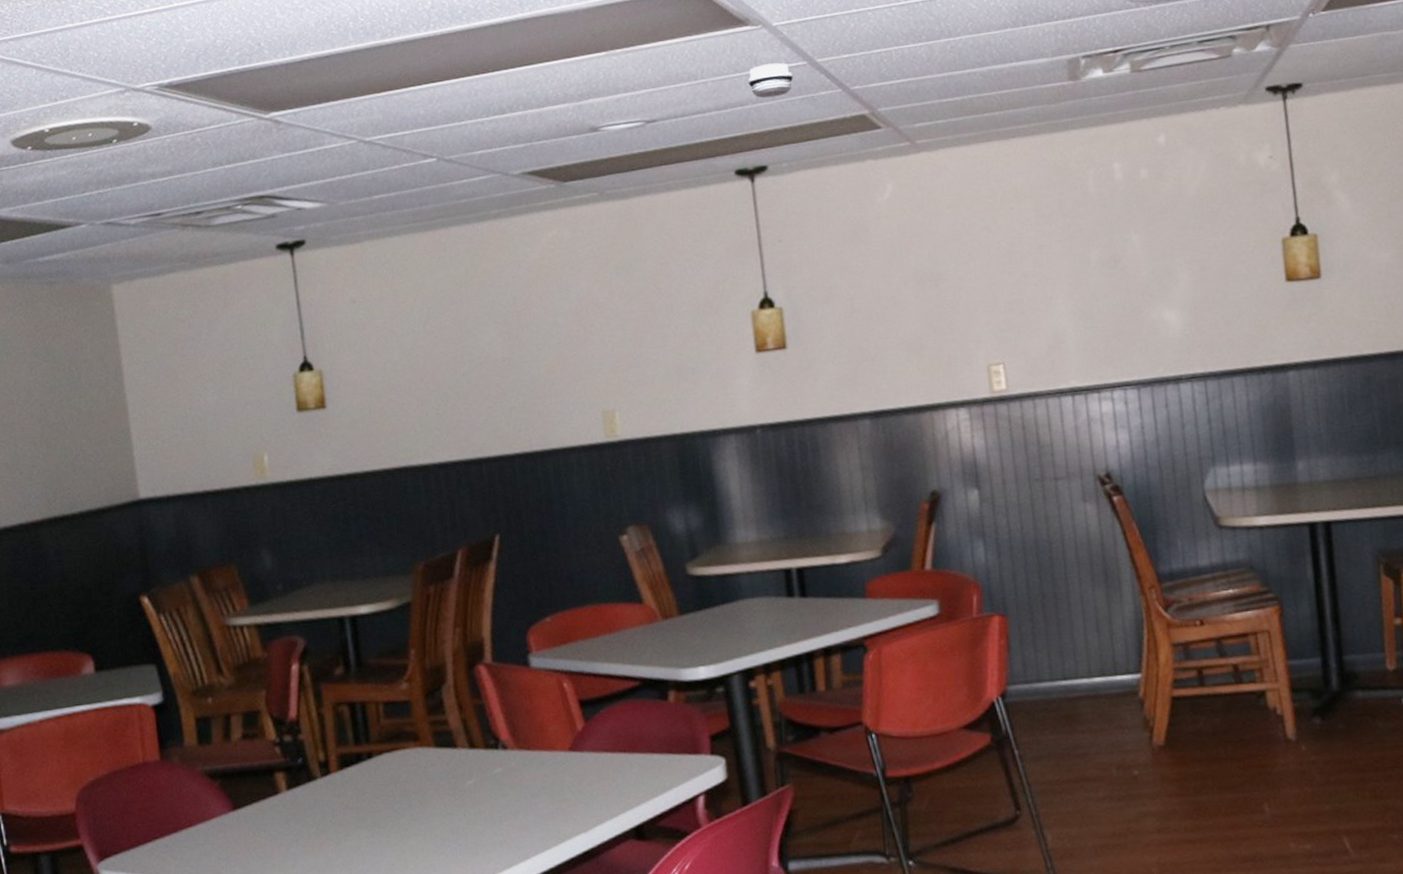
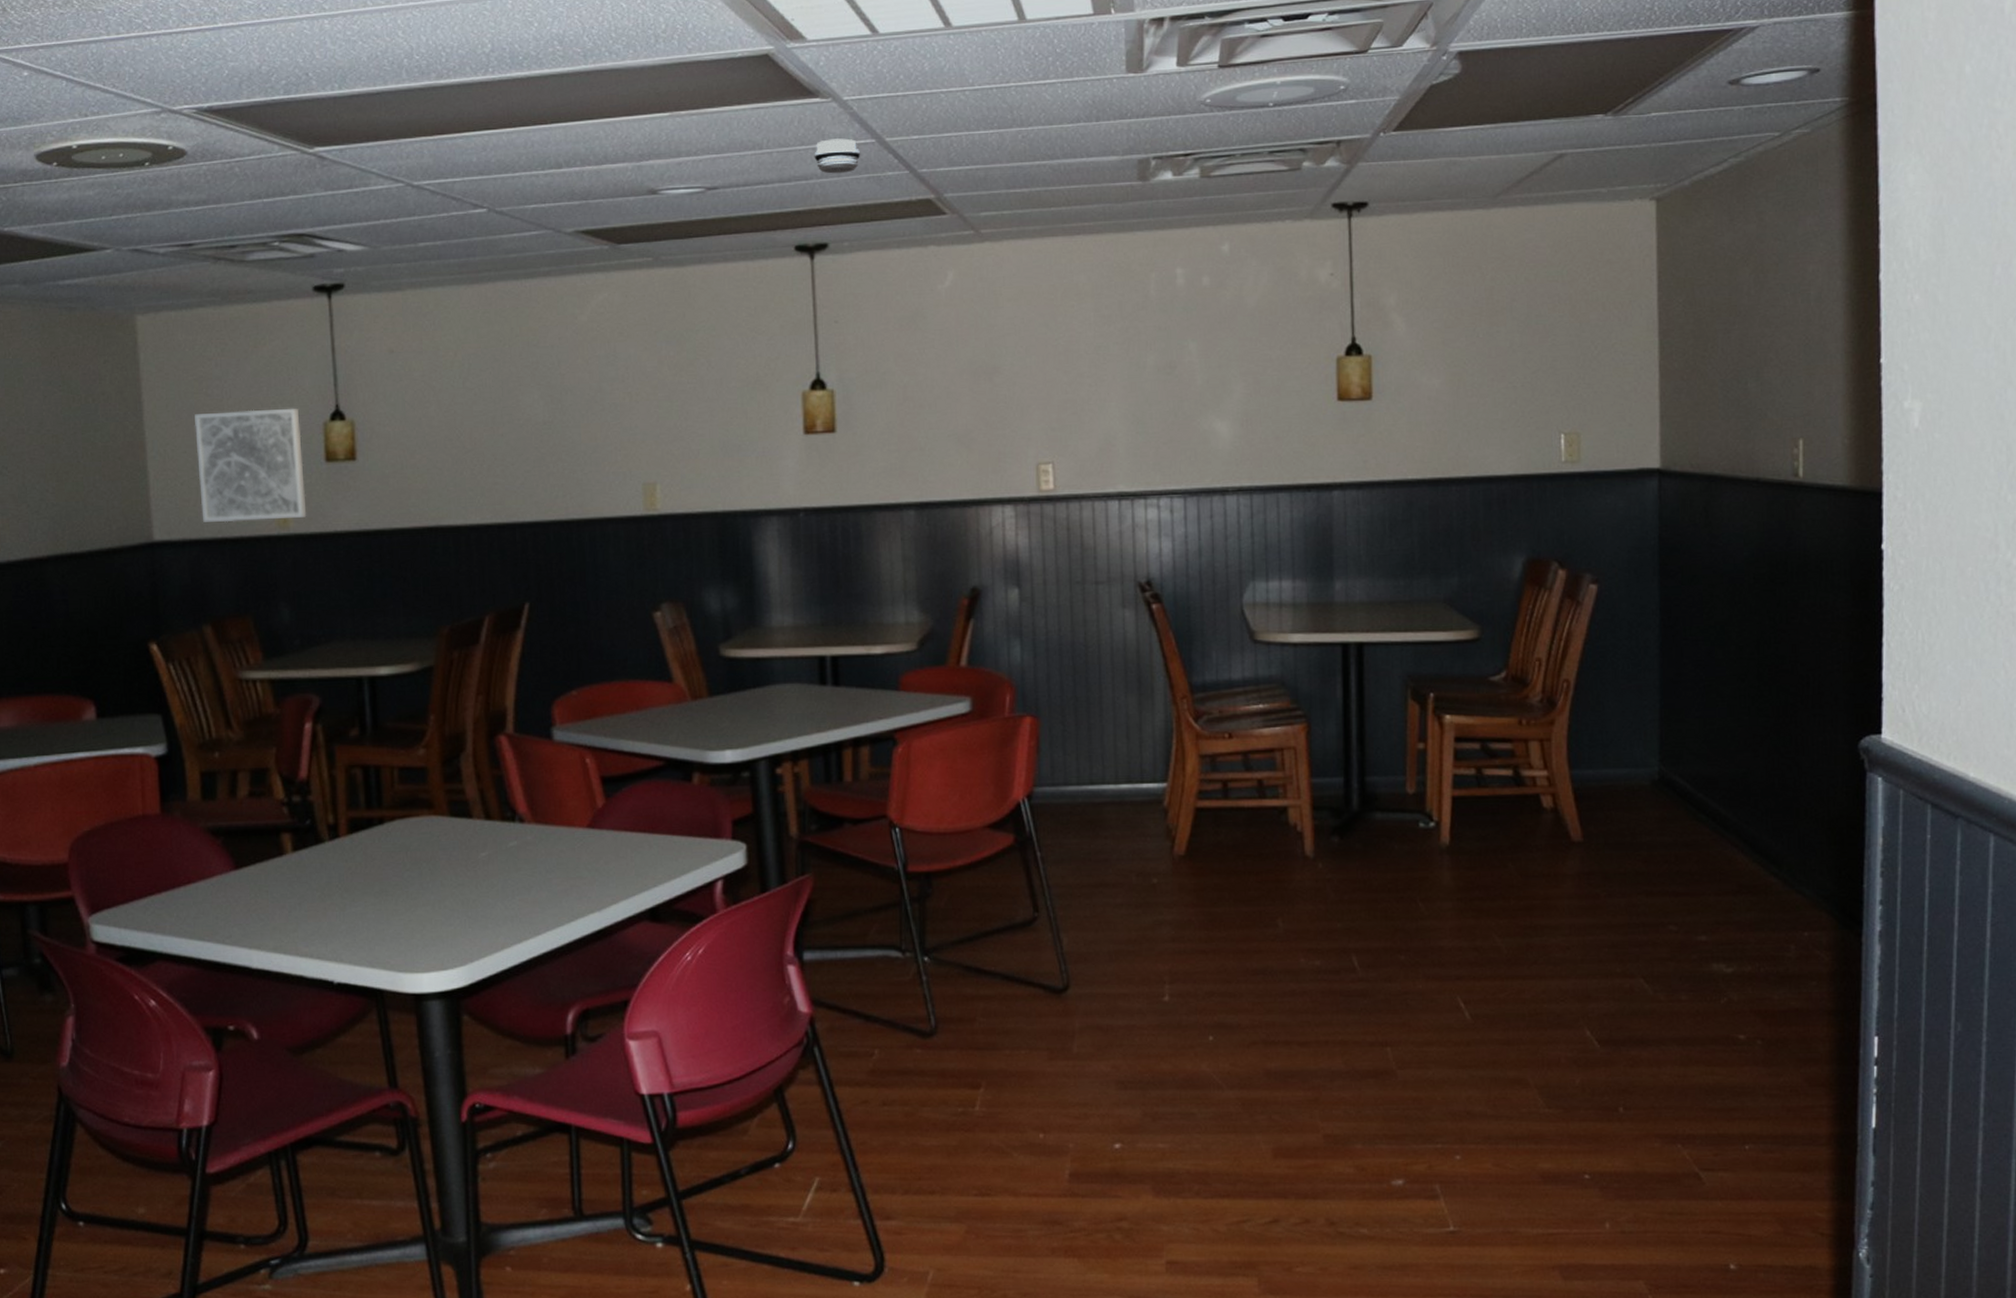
wall art: none [171,362,282,478] -> present [194,408,307,523]

